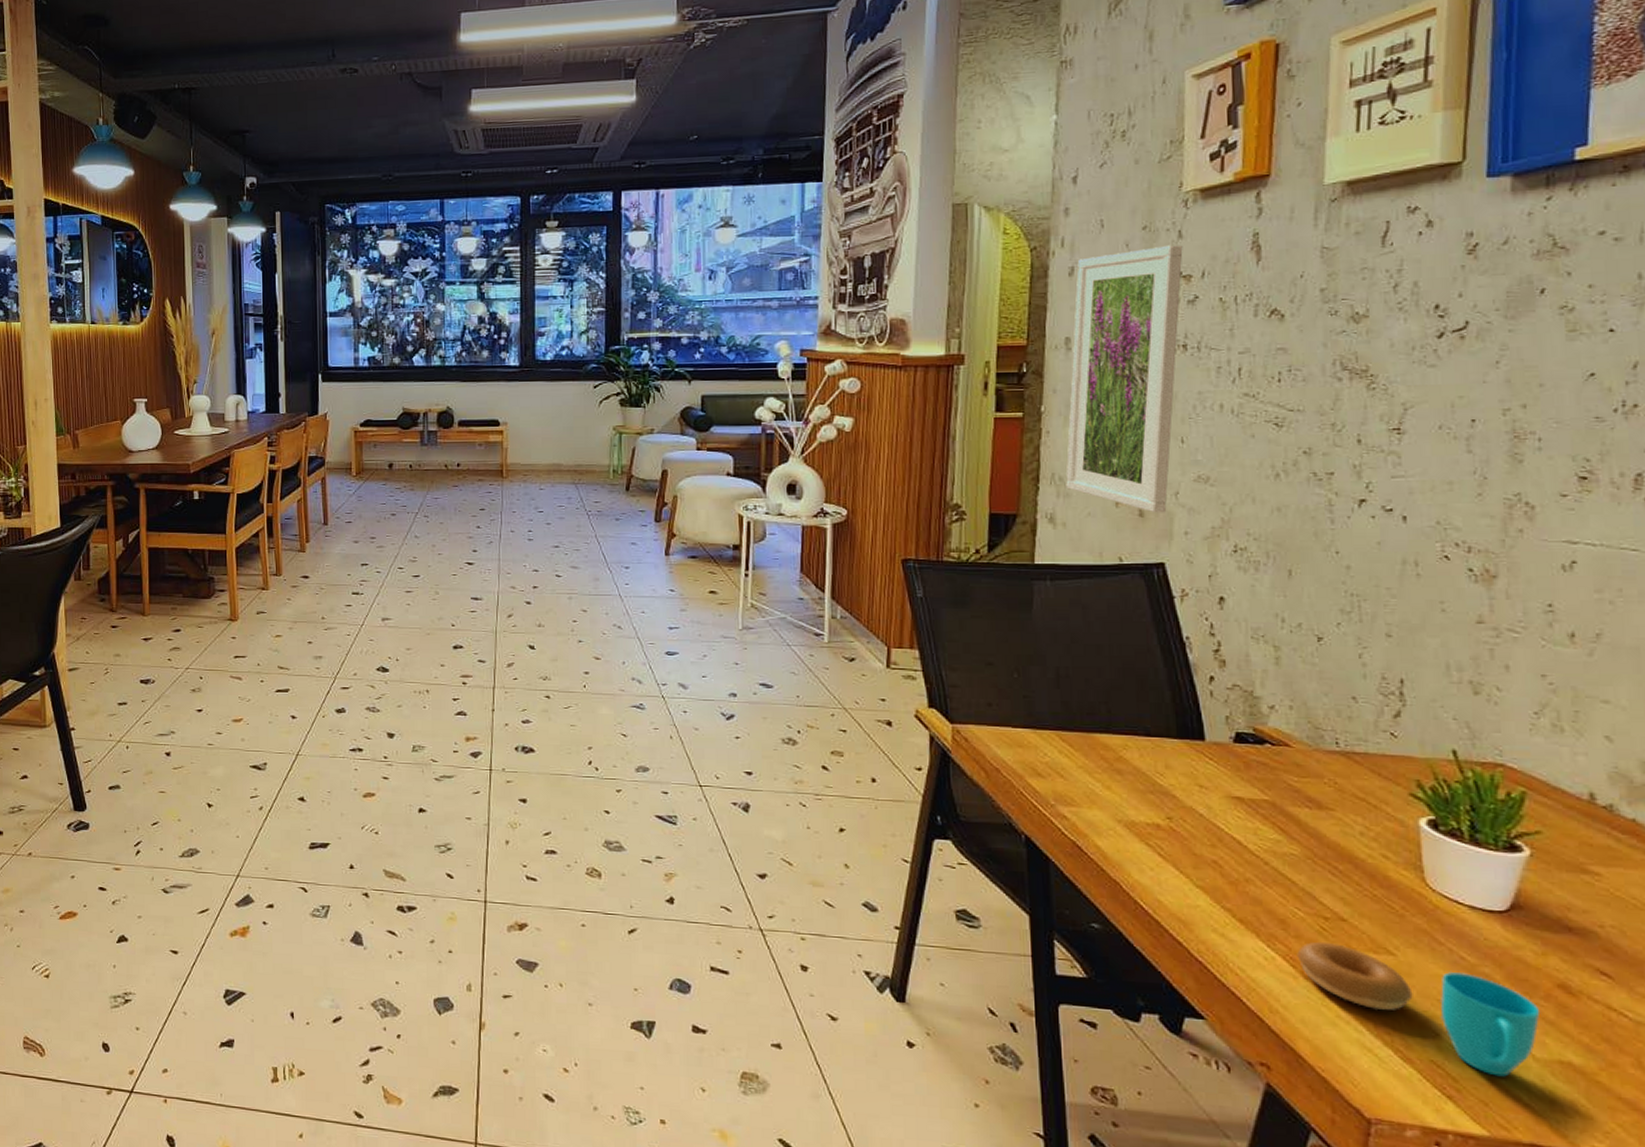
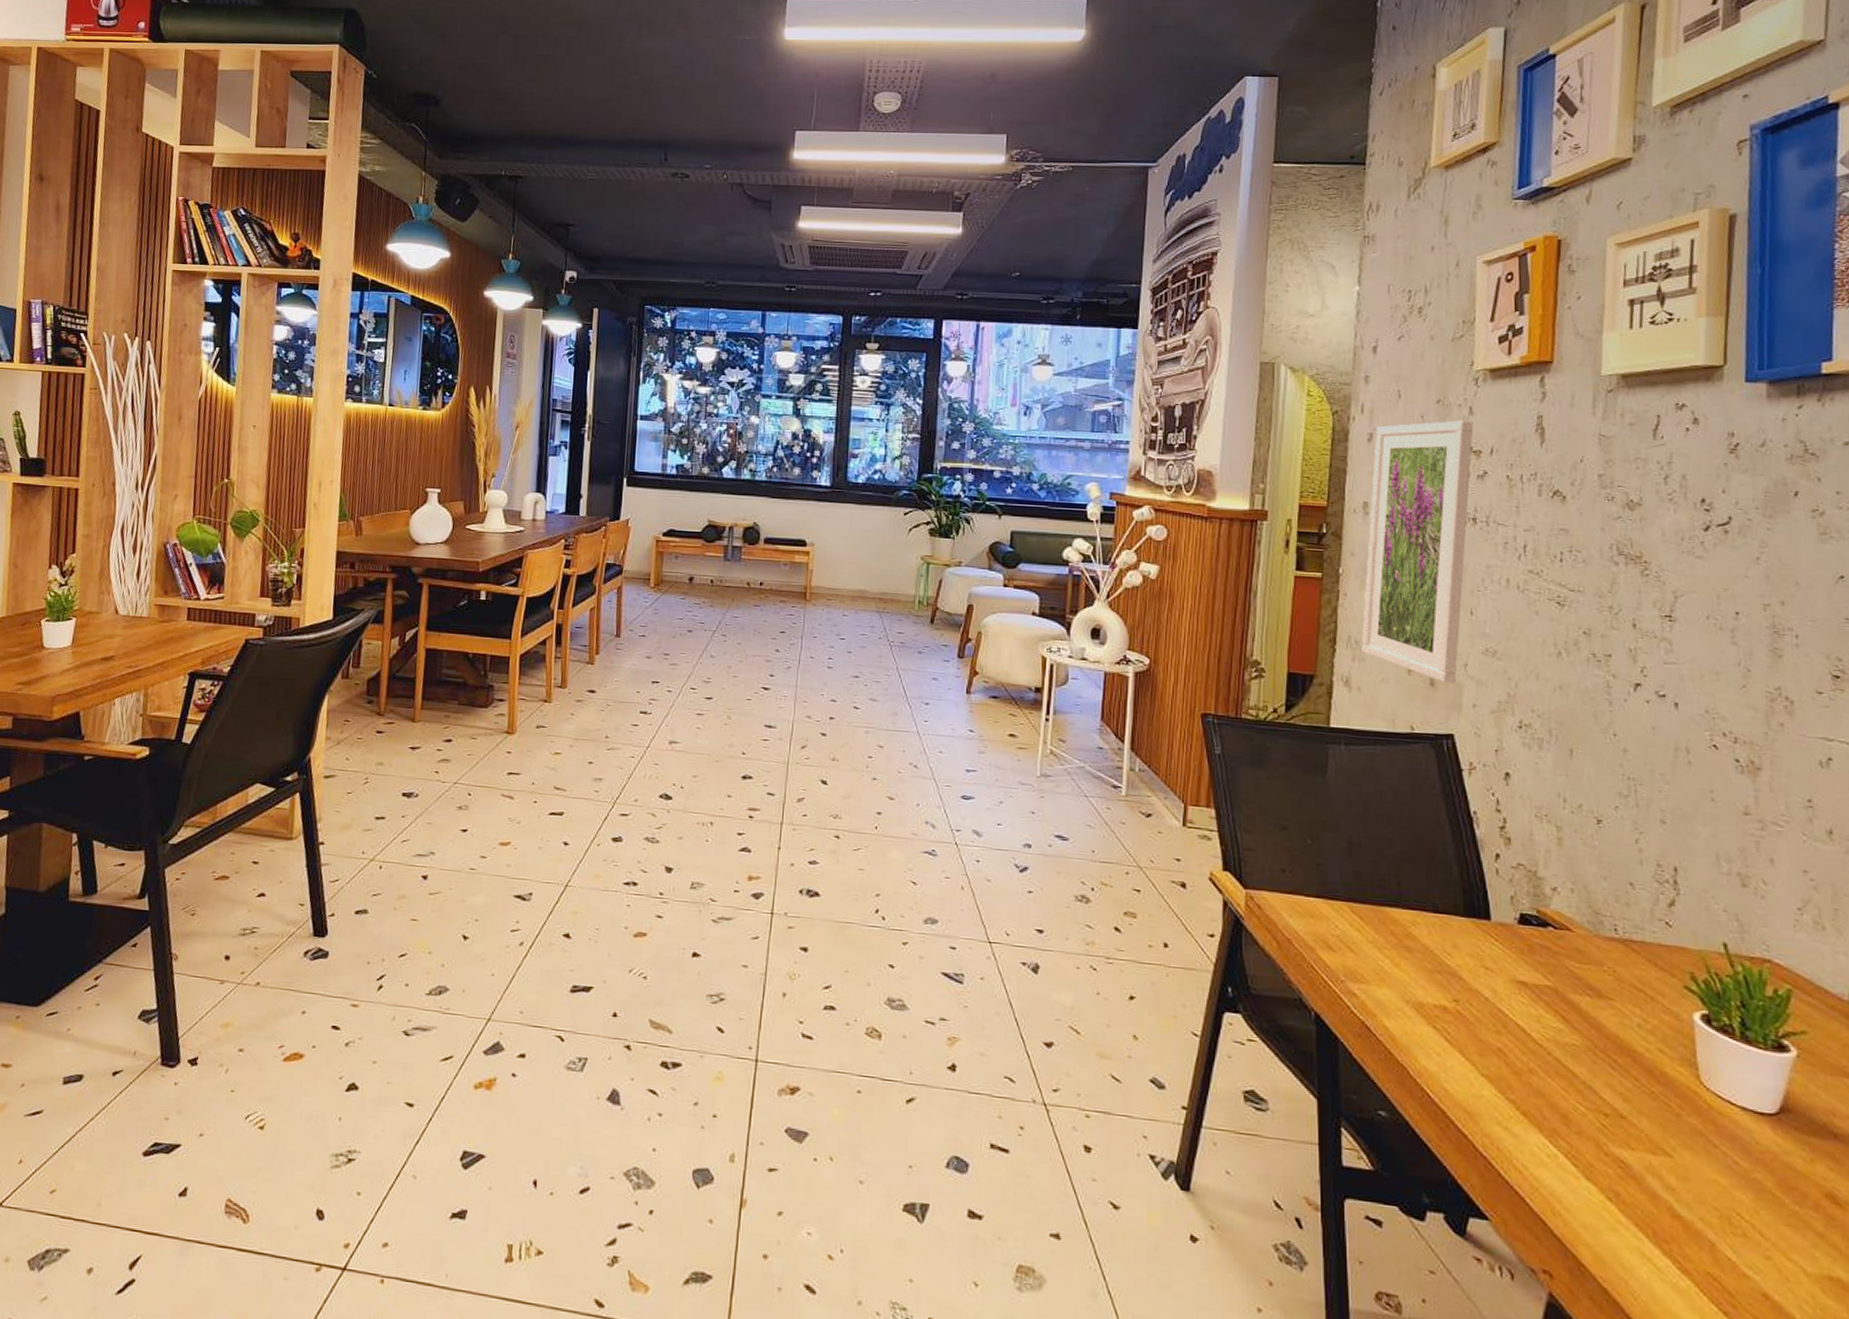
cup: present [1297,941,1541,1077] -> none [1578,1139,1810,1293]

